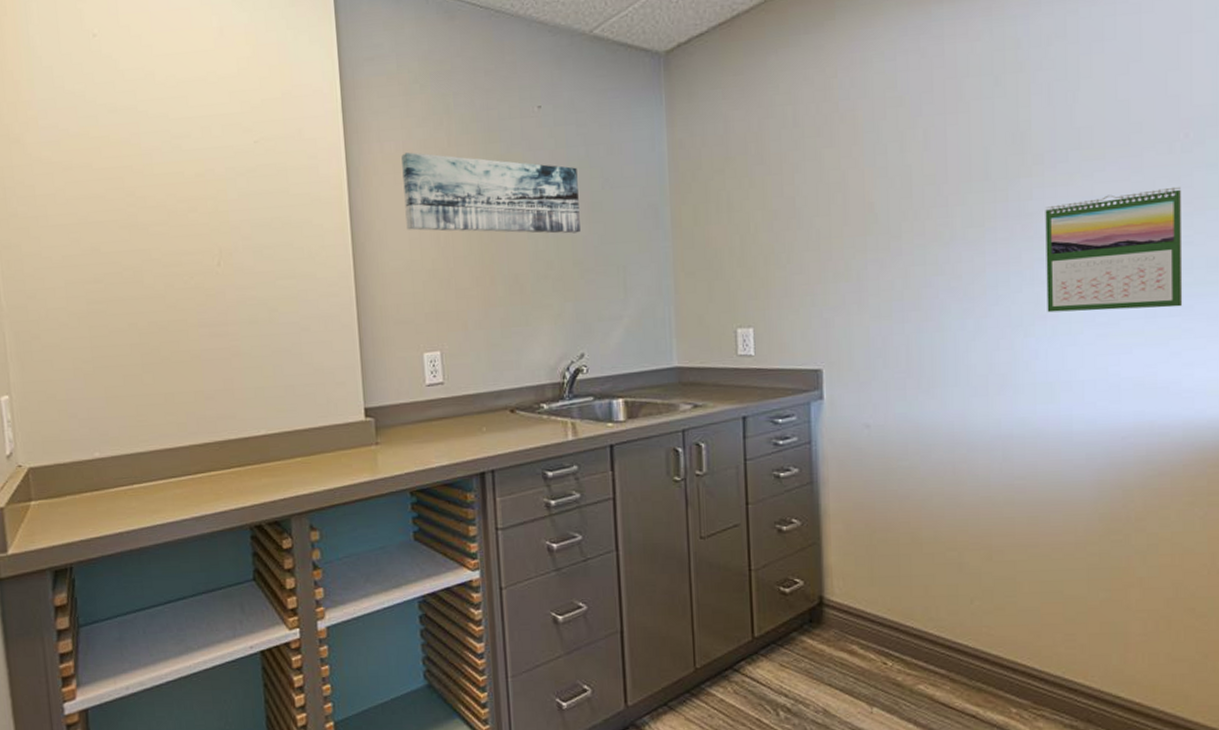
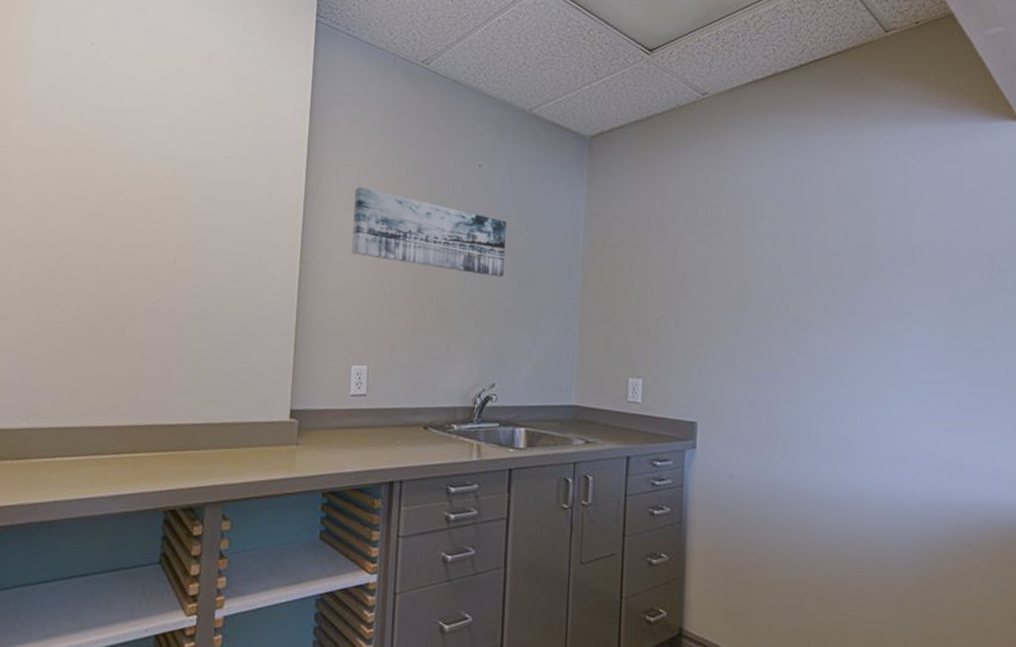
calendar: present [1045,186,1183,313] -> none [882,305,989,404]

